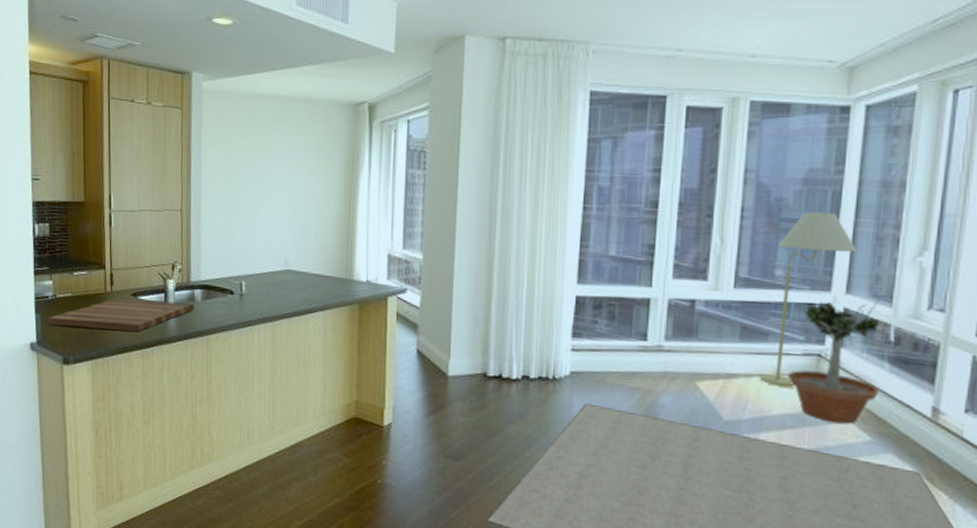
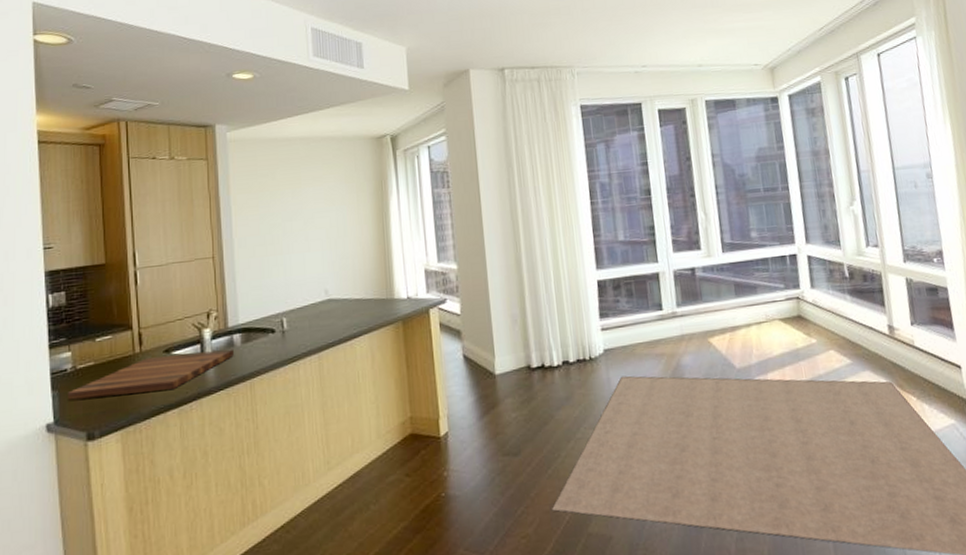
floor lamp: present [760,212,857,388] -> none [748,180,807,331]
potted tree: present [788,300,880,424] -> none [777,245,849,354]

